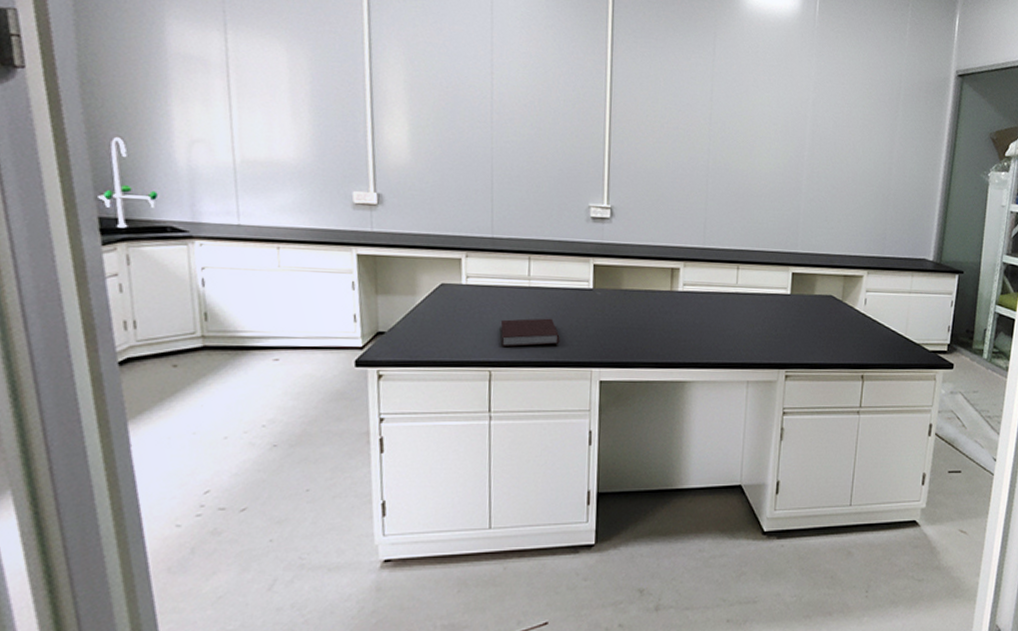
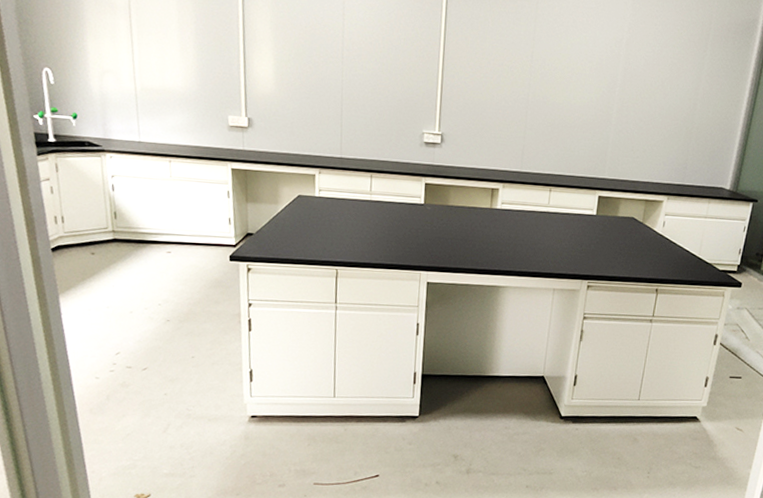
notebook: present [500,318,560,347] -> none [346,227,395,250]

